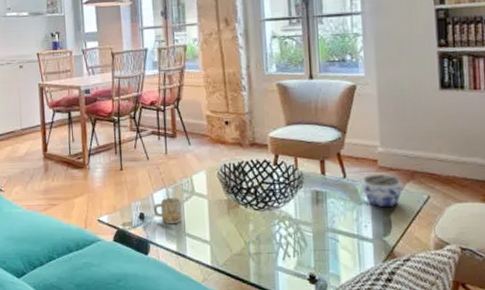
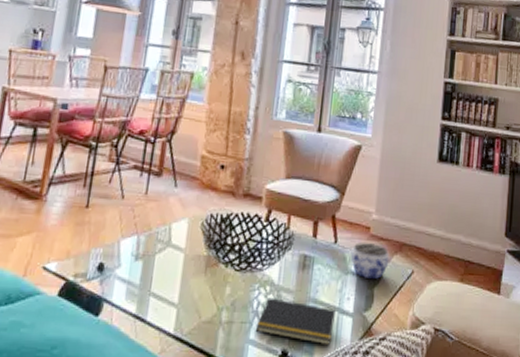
mug: present [153,198,182,223] -> none [116,247,153,279]
notepad: none [281,230,356,269] -> present [256,297,335,346]

